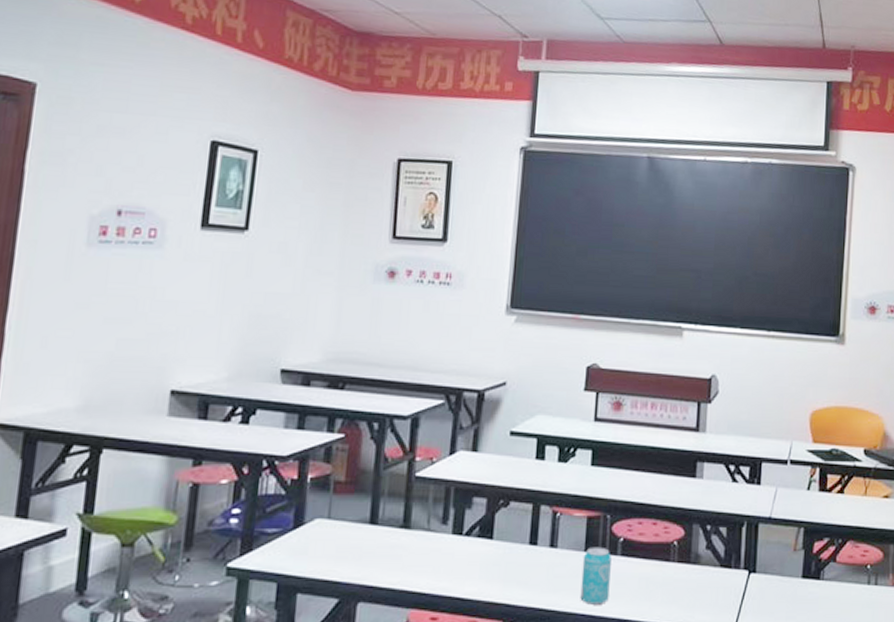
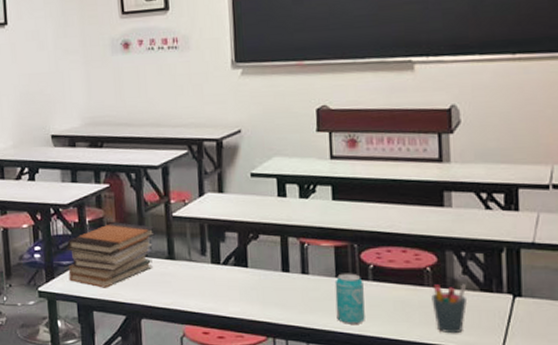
book stack: none [271,481,393,564] -> present [66,222,156,288]
pen holder: none [675,559,708,613] -> present [431,284,467,334]

